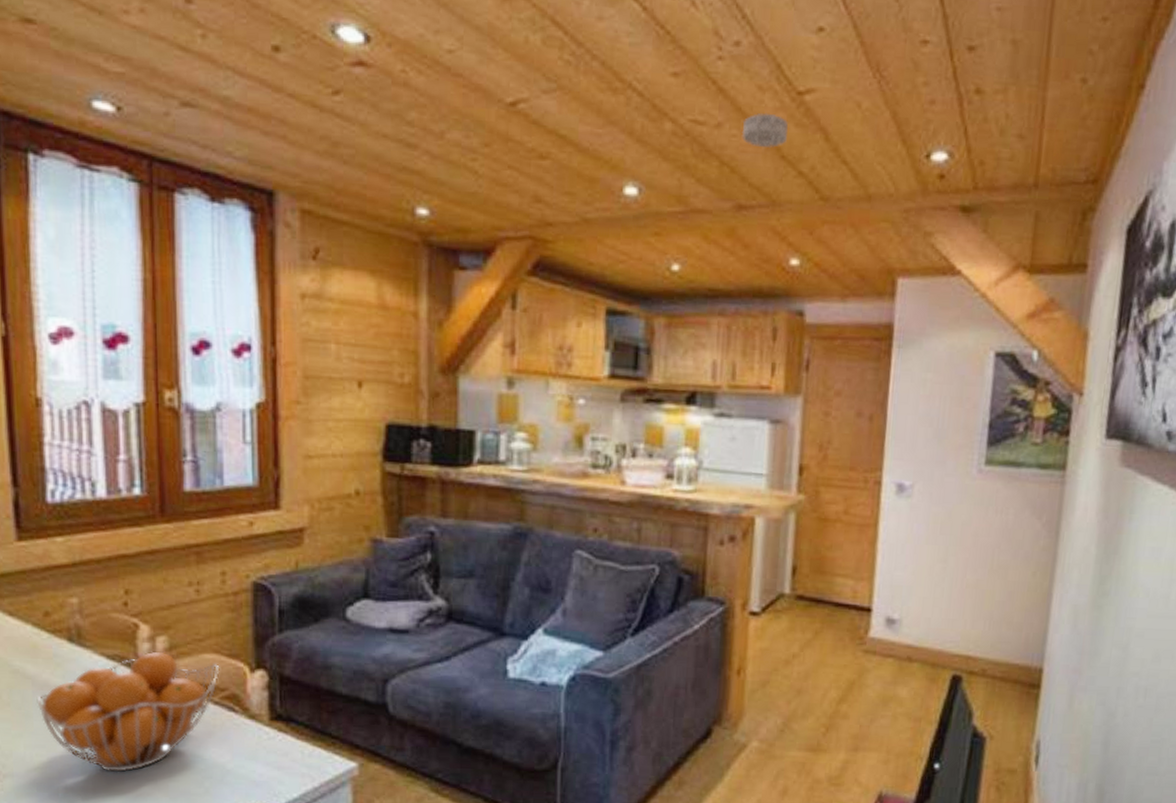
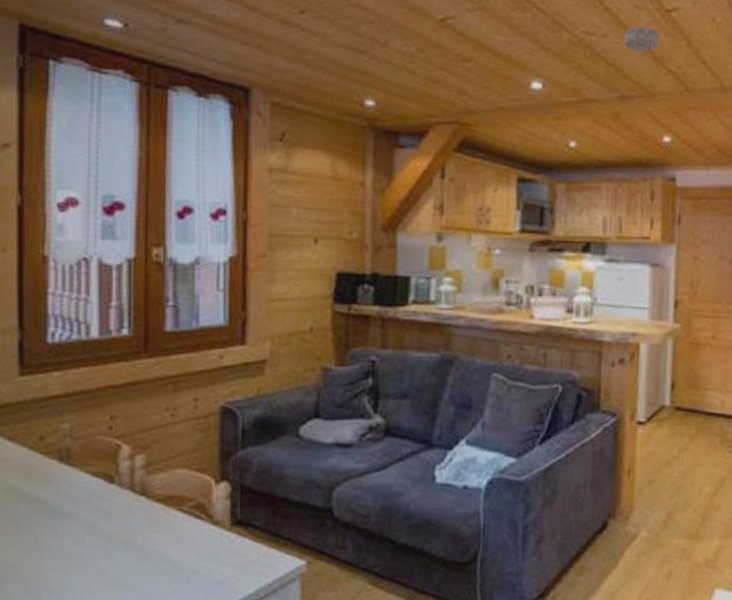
fruit basket: present [36,651,220,772] -> none [28,468,189,575]

